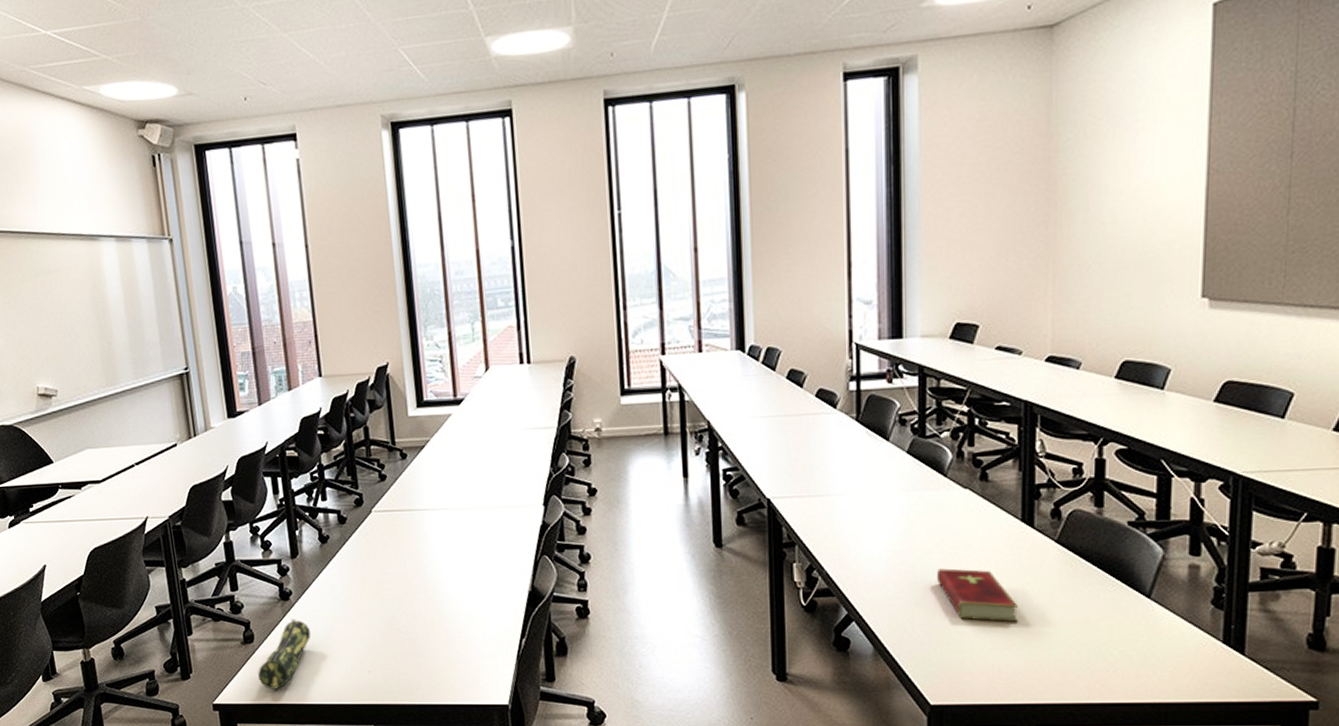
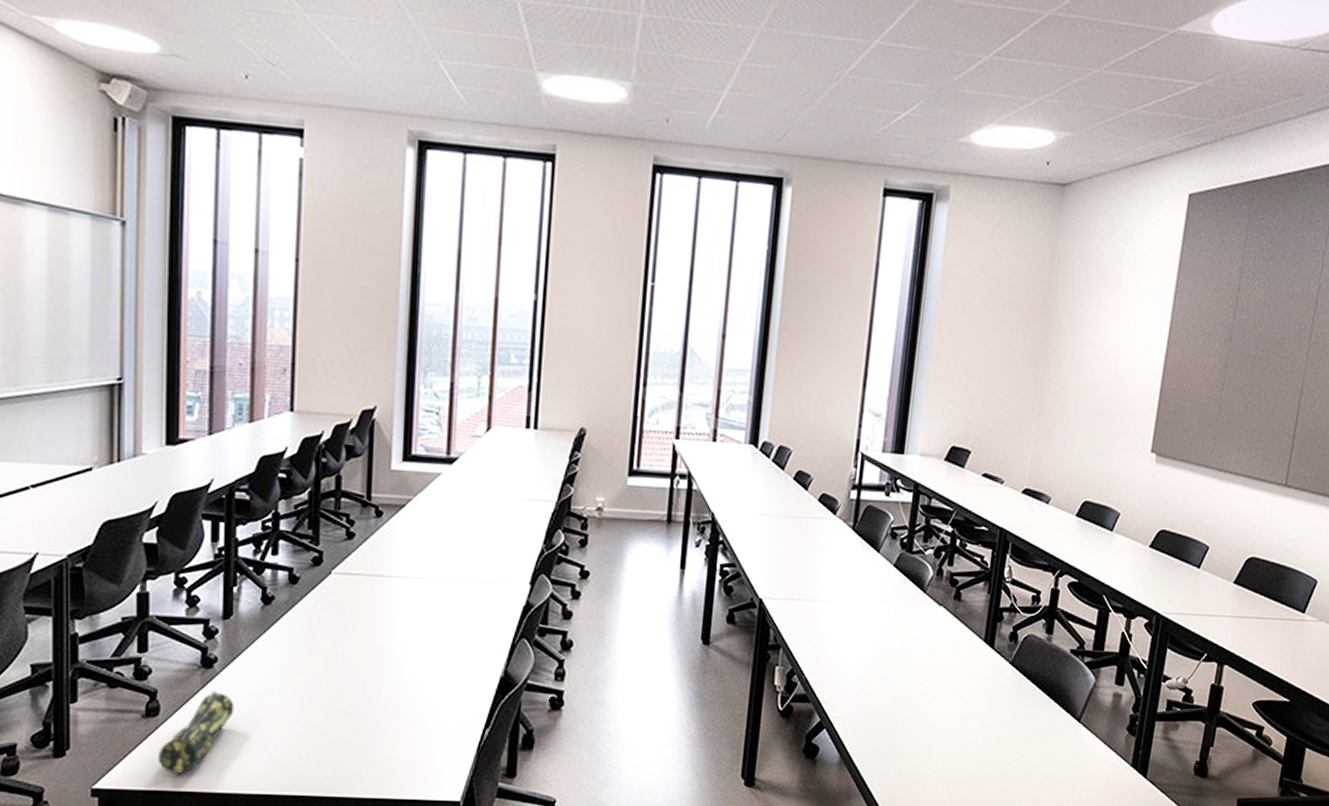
hardcover book: present [936,568,1018,623] -> none [904,682,972,739]

